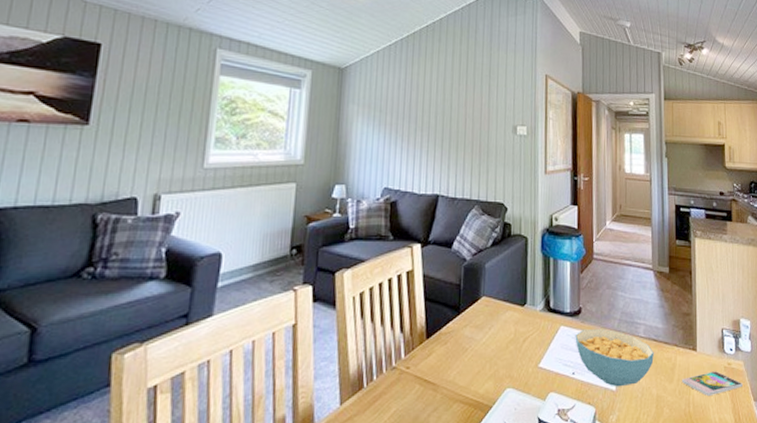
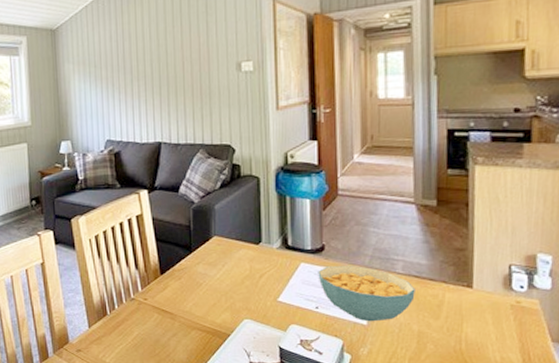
smartphone: present [681,371,743,397] -> none [451,309,536,335]

